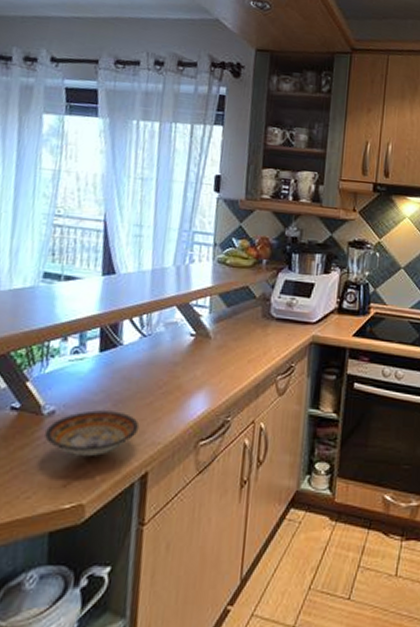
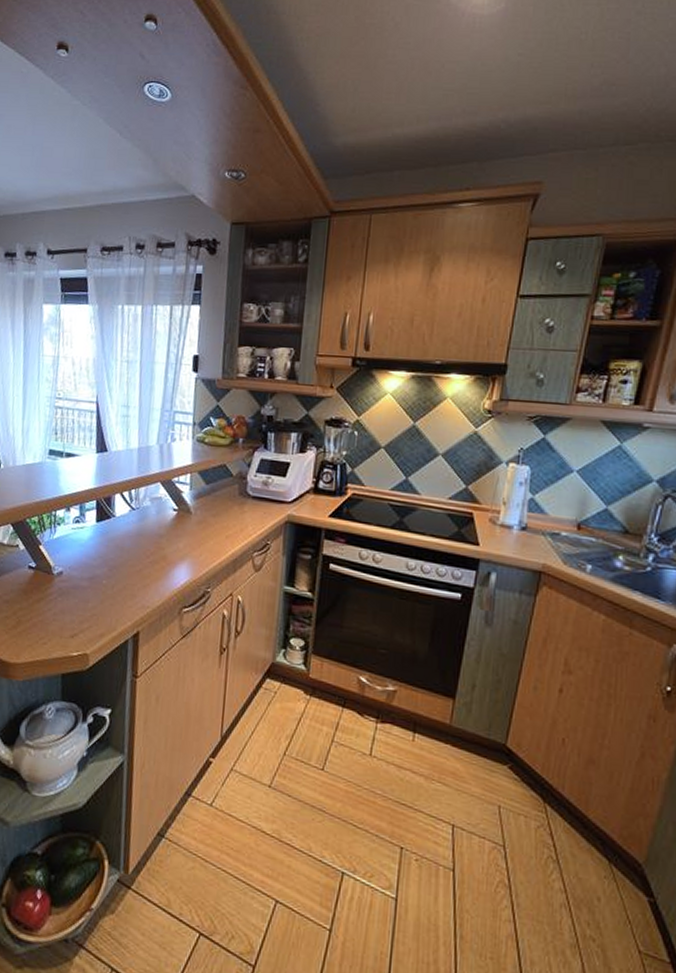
bowl: present [45,410,140,457] -> none [55,573,131,614]

